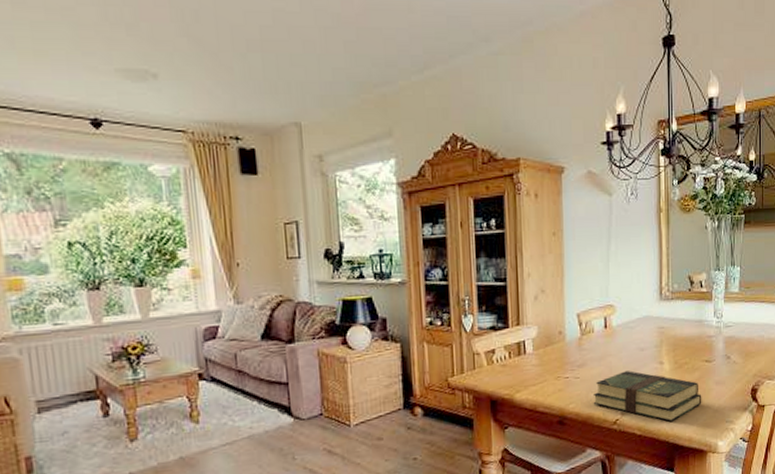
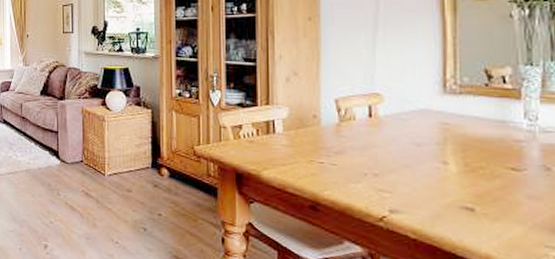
book: present [593,371,702,422] -> none [353,165,506,232]

